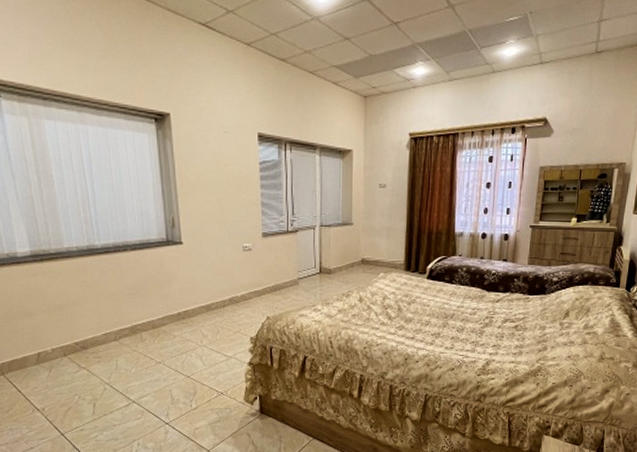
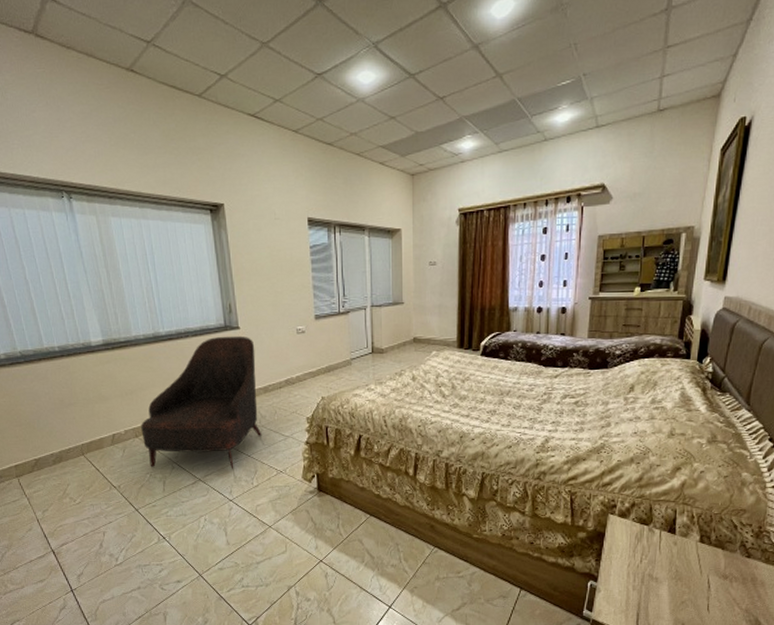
armchair: none [70,251,203,390] -> present [141,336,262,469]

